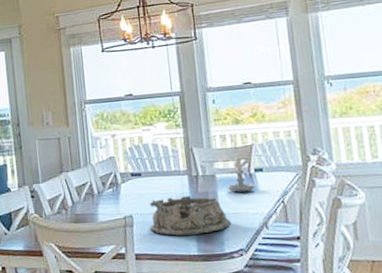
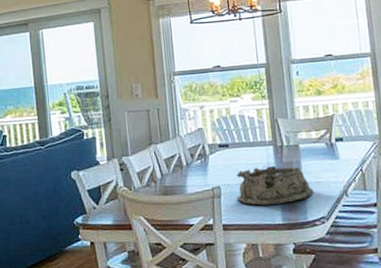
candle: present [227,156,255,193] -> none [310,126,336,162]

